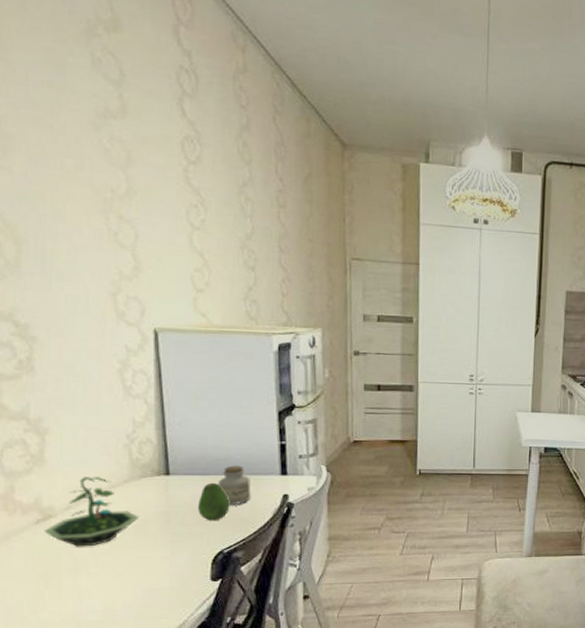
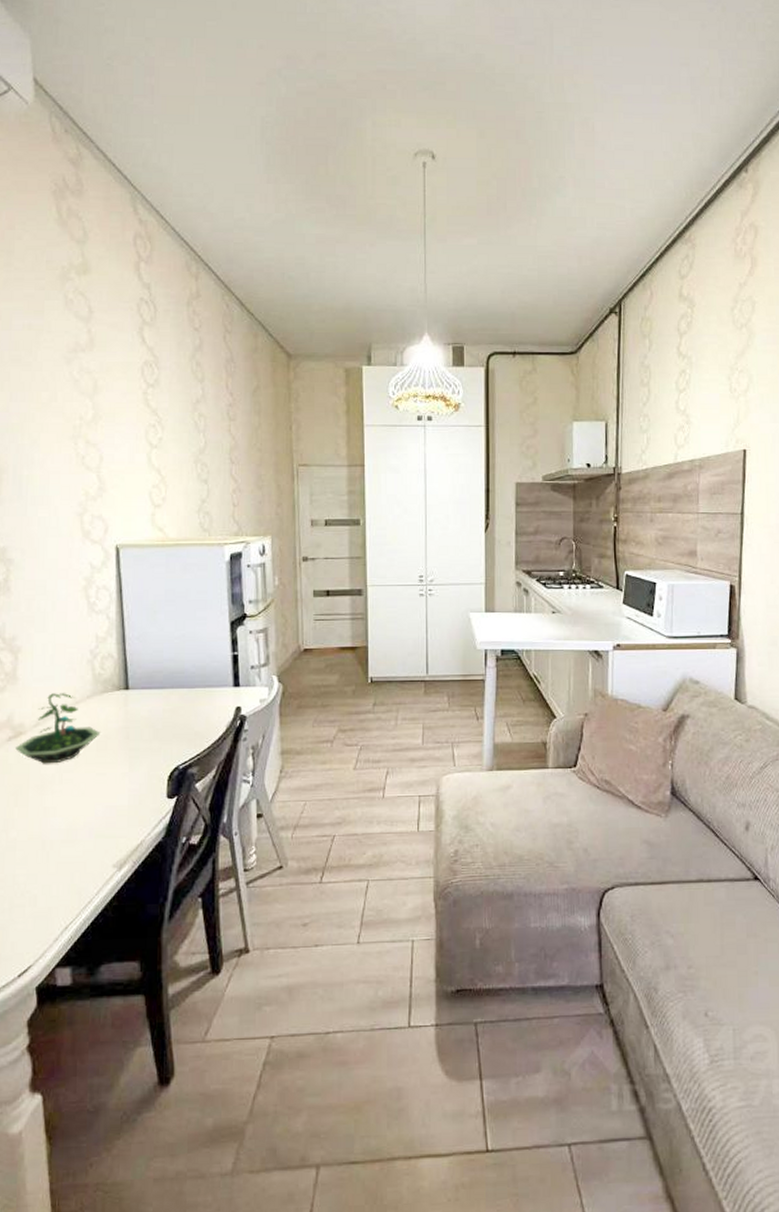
fruit: present [198,482,230,521] -> none [155,696,185,736]
jar: present [218,465,250,506] -> none [173,678,204,720]

